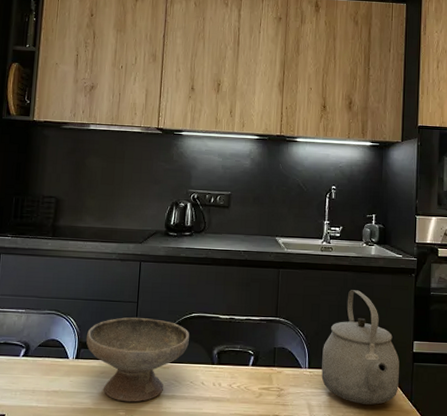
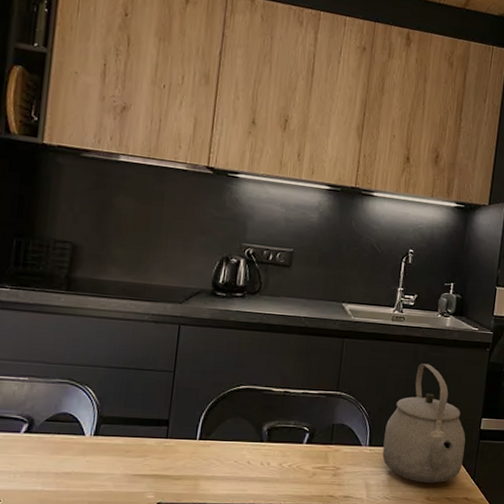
bowl: present [86,317,189,402] -> none [107,388,236,484]

